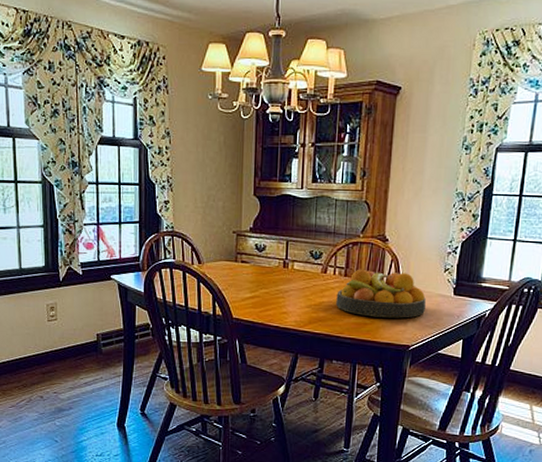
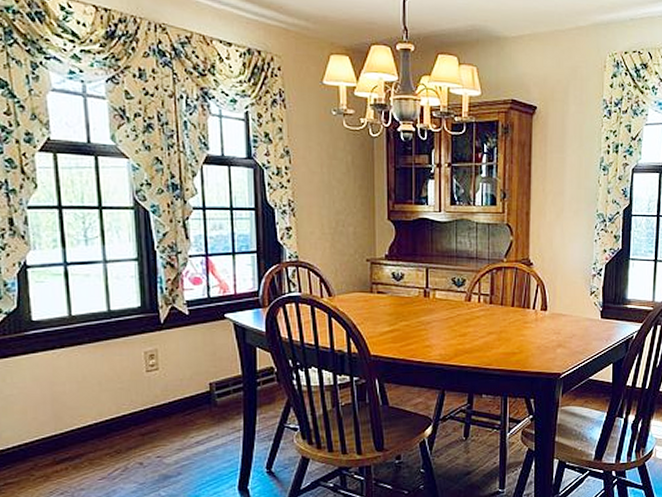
fruit bowl: present [336,269,427,318] -> none [483,295,575,346]

